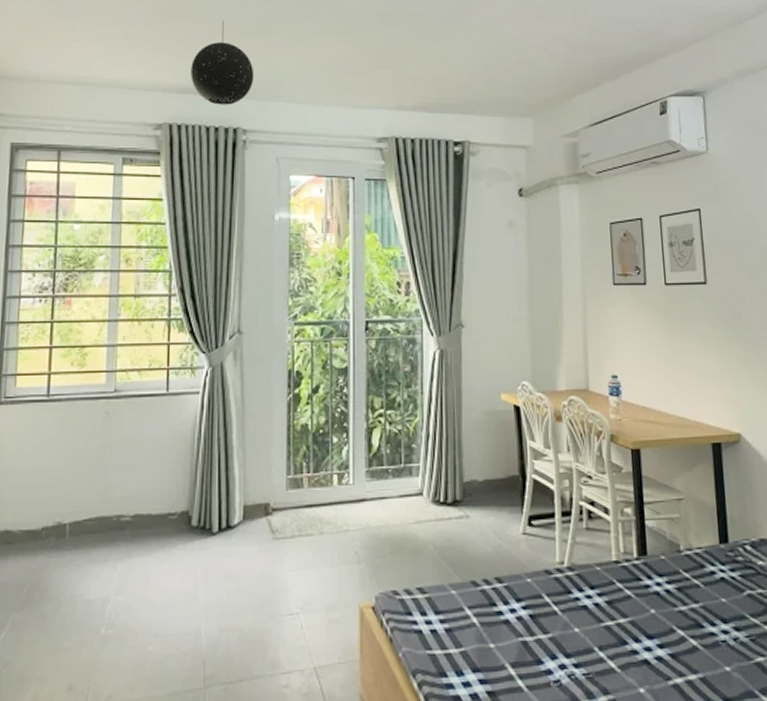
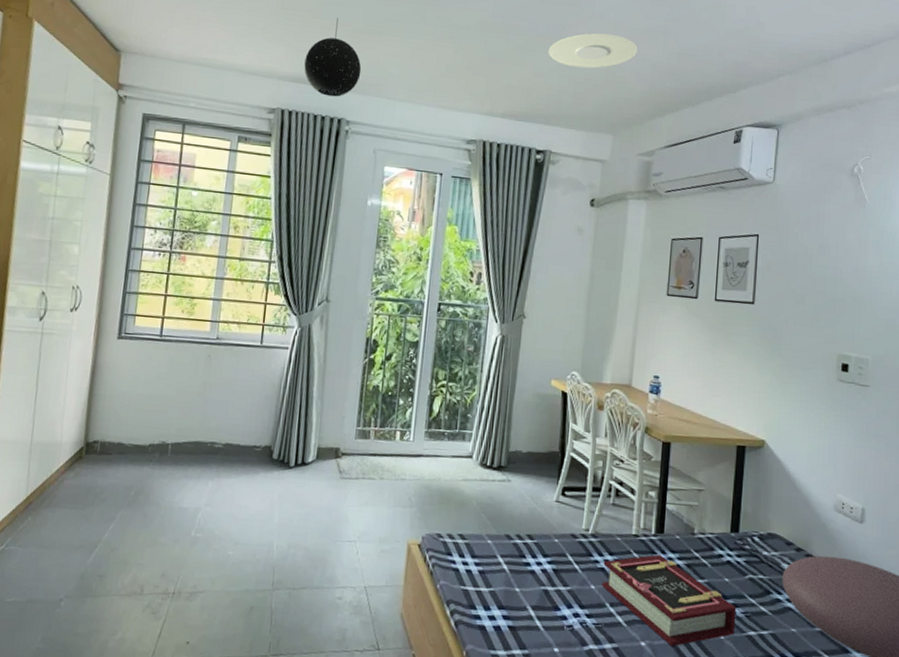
plate: none [454,13,547,51] -> present [548,33,638,69]
book: none [584,581,741,689] -> present [601,554,737,647]

